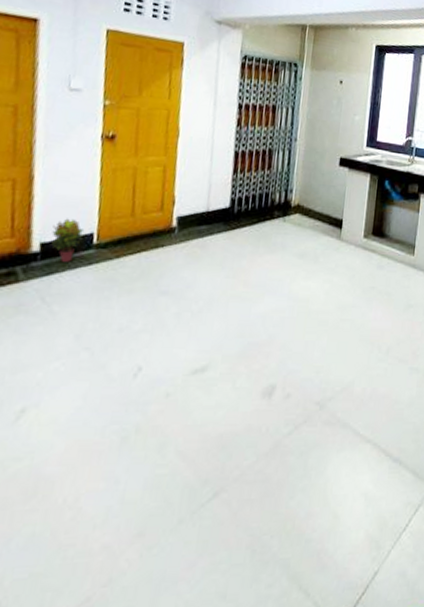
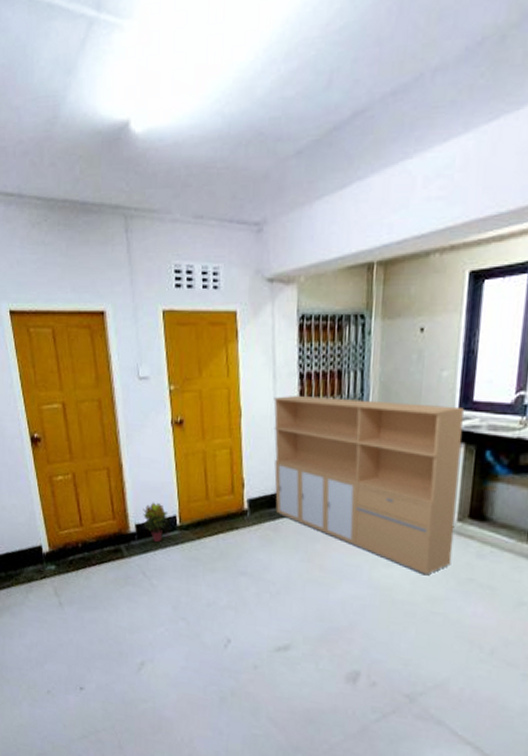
storage cabinet: none [205,122,370,286] -> present [274,395,464,575]

